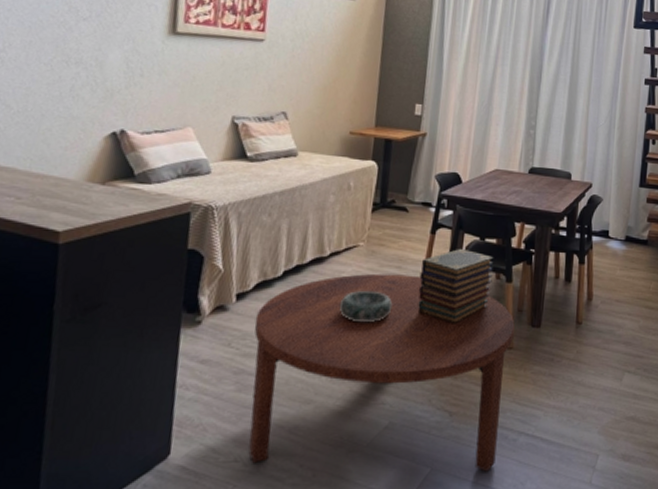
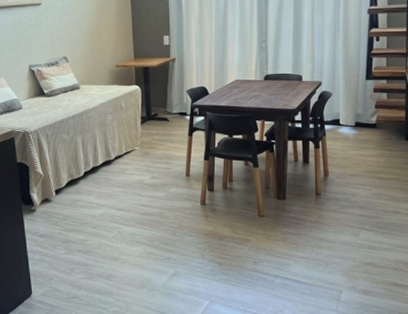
coffee table: present [248,273,515,472] -> none [70,168,264,303]
decorative bowl: present [339,290,393,323] -> none [127,181,166,204]
book stack: present [417,248,494,324] -> none [184,144,242,201]

